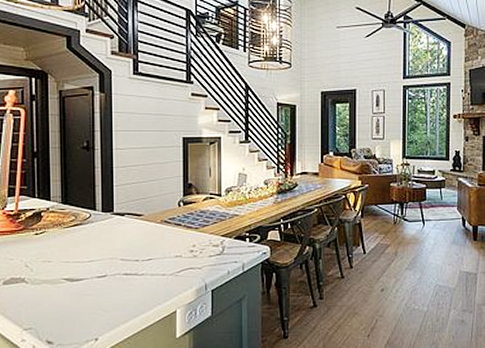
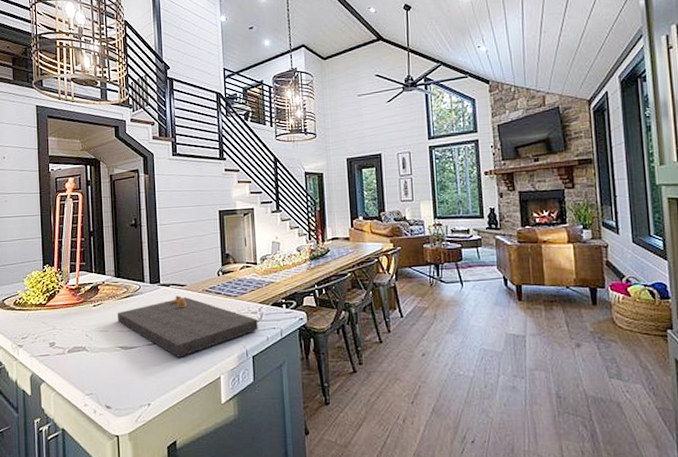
cutting board: none [64,225,219,291] -> present [118,295,258,357]

